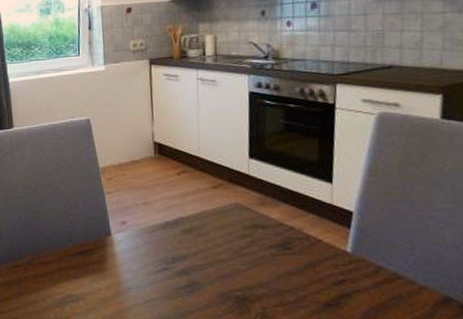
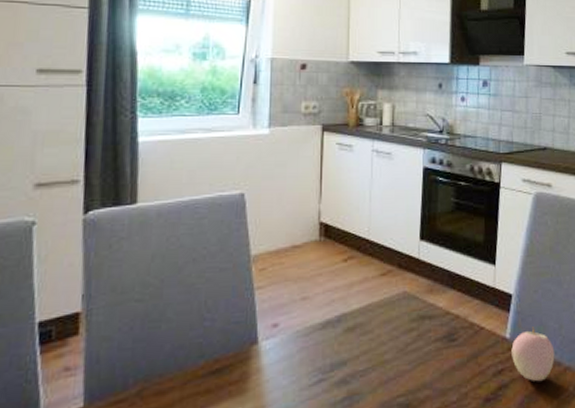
apple: none [353,244,407,297] -> present [511,327,555,382]

